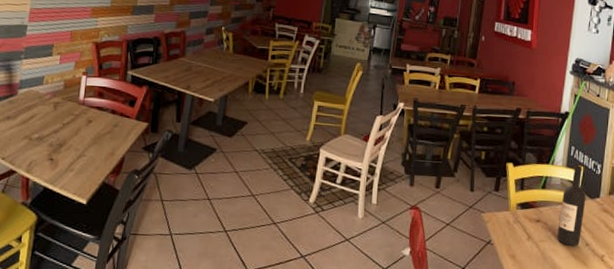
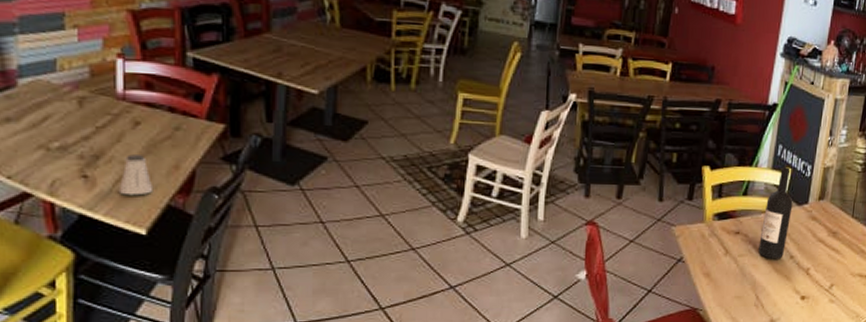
saltshaker: none [71,144,95,175] -> present [118,154,154,196]

